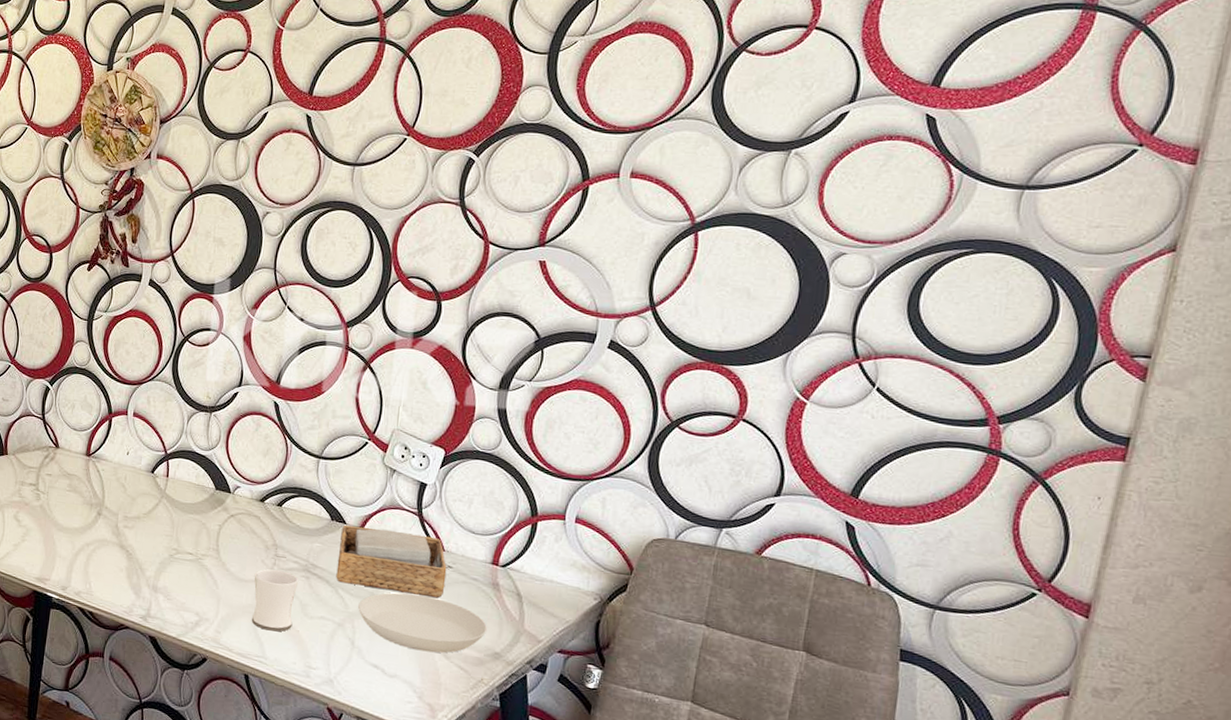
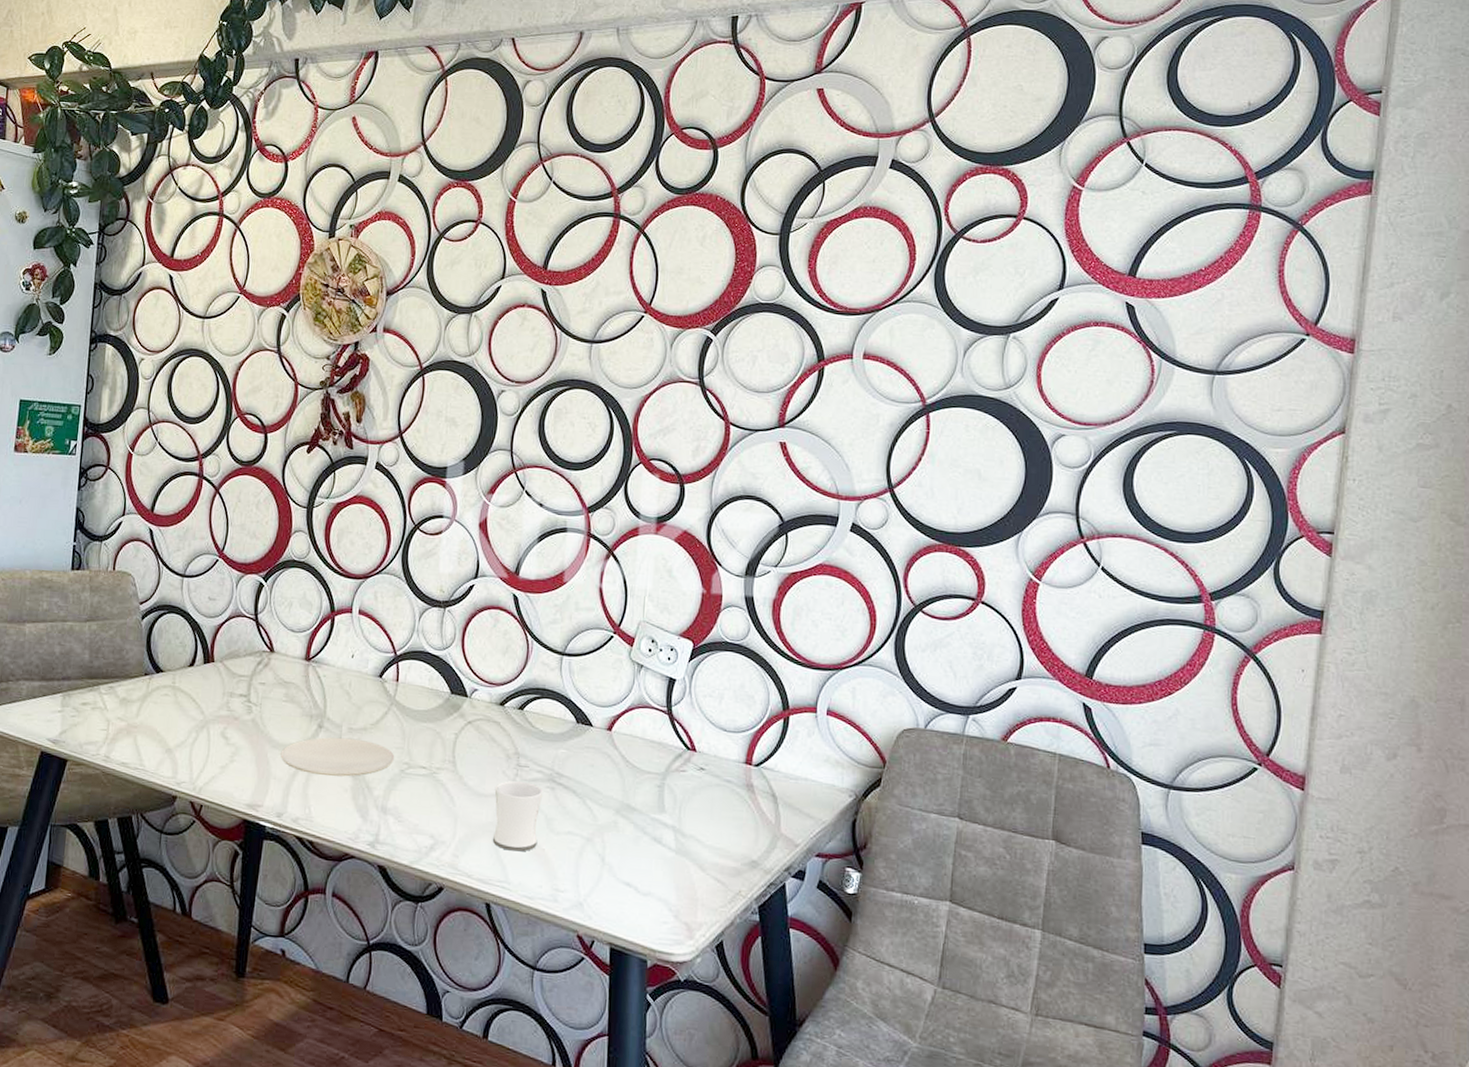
plate: none [65,523,165,559] -> present [280,737,395,777]
napkin holder: present [336,524,447,598] -> none [583,727,700,804]
saucer: present [358,592,488,653] -> none [608,800,744,865]

